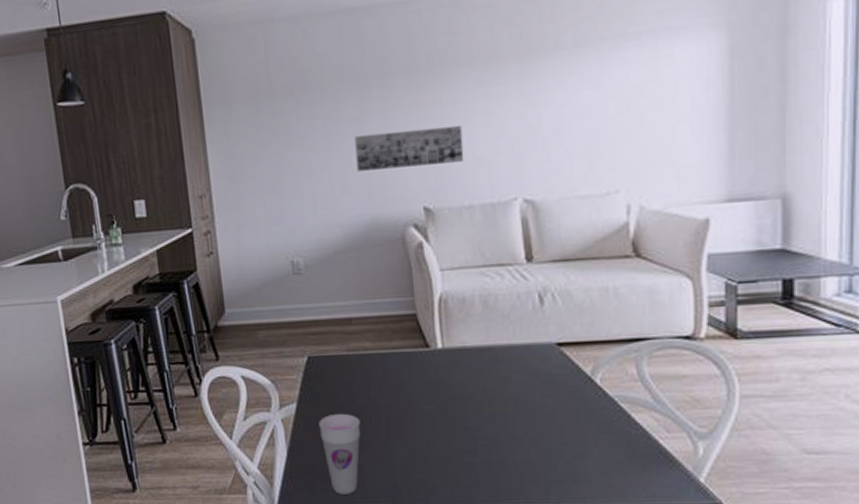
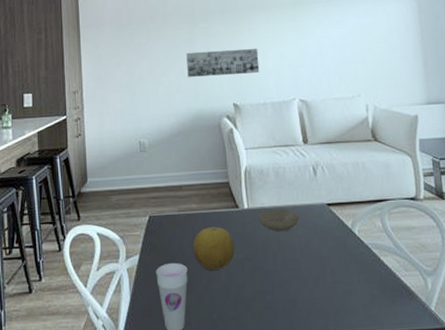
fruit: none [366,370,424,425] -> present [192,226,235,271]
bowl: none [456,350,516,378] -> present [258,210,300,231]

